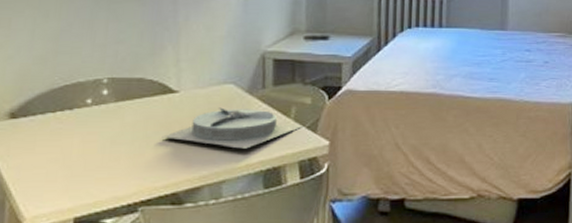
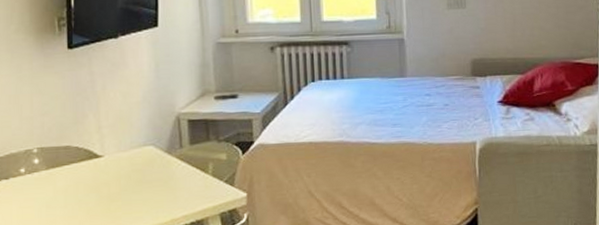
plate: present [162,107,302,149] -> none [92,167,220,206]

